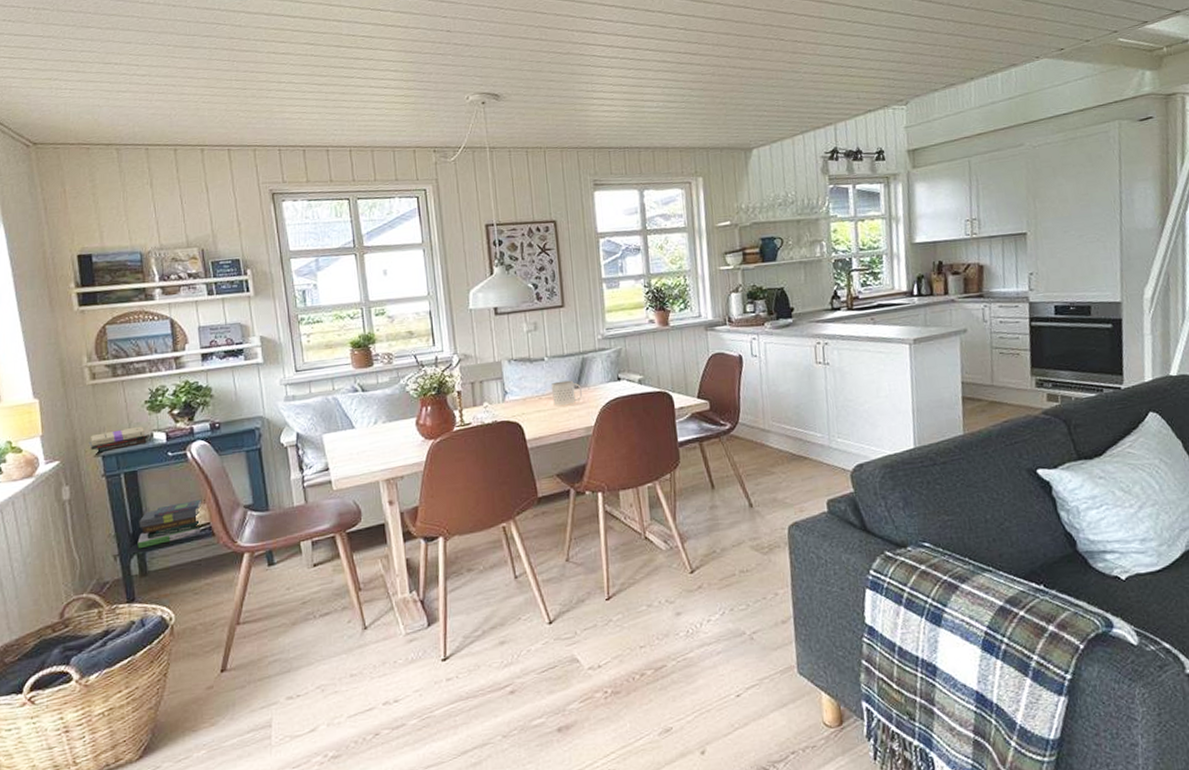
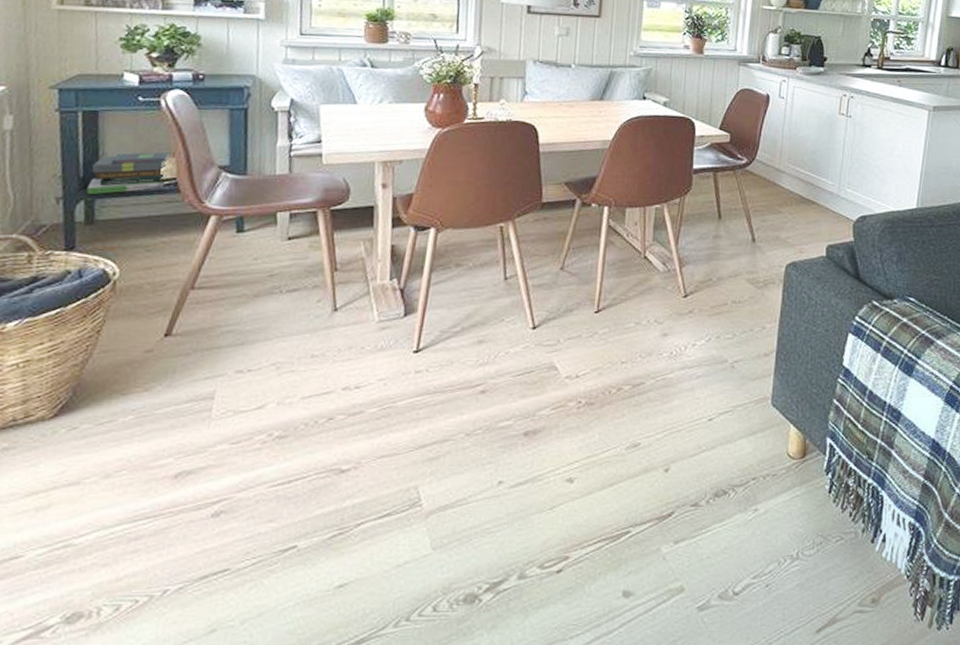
books: present [88,426,148,453] -> none [43,63,118,86]
mug: present [551,380,583,407] -> none [573,90,606,116]

